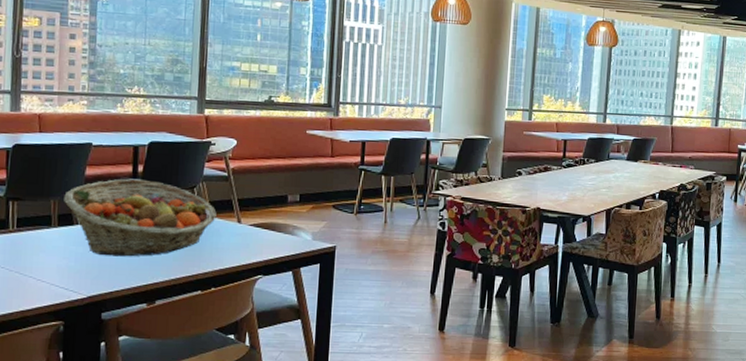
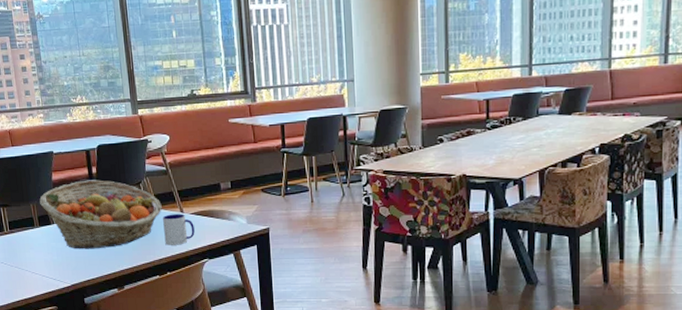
mug: none [214,223,251,259] -> present [163,214,195,245]

